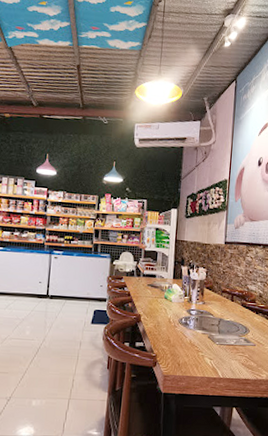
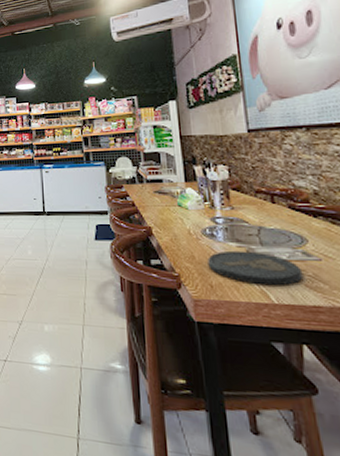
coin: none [179,336,243,365] -> present [207,250,304,286]

